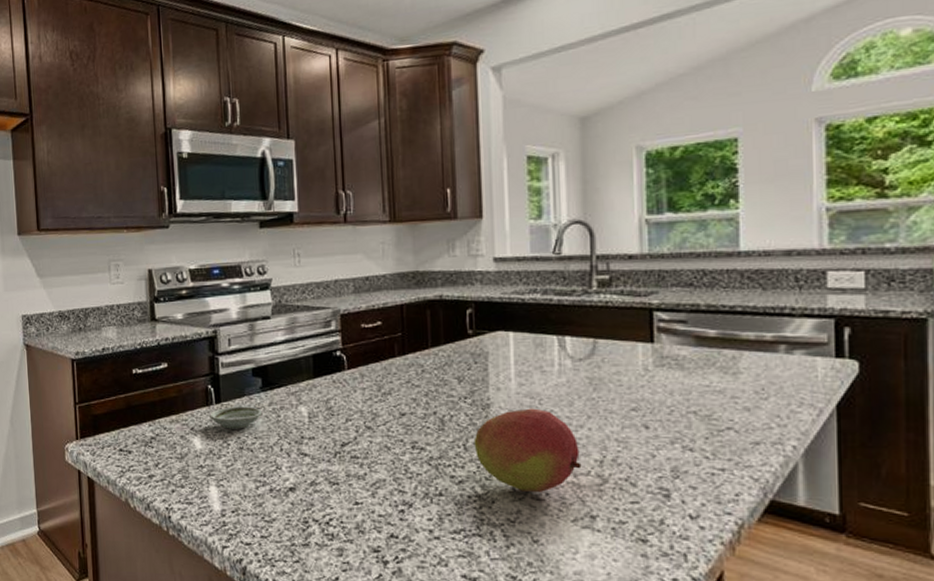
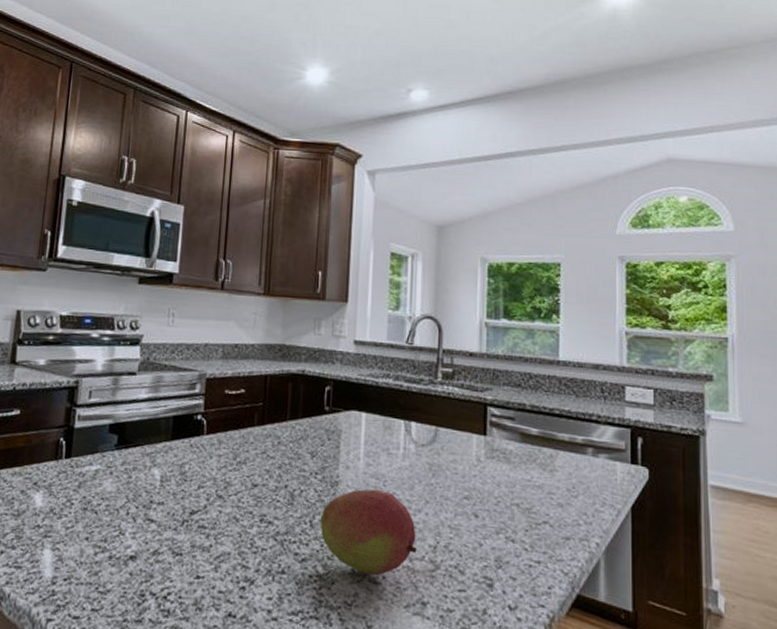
saucer: present [209,406,262,429] -> none [56,462,114,488]

